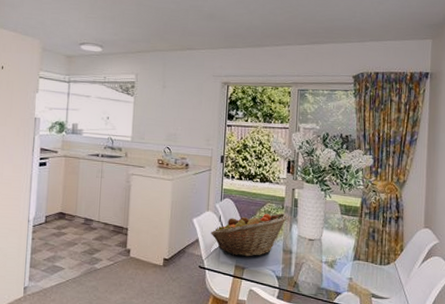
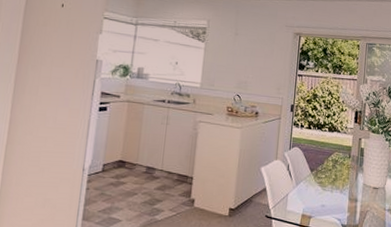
fruit basket: present [211,213,288,257] -> none [278,162,354,206]

